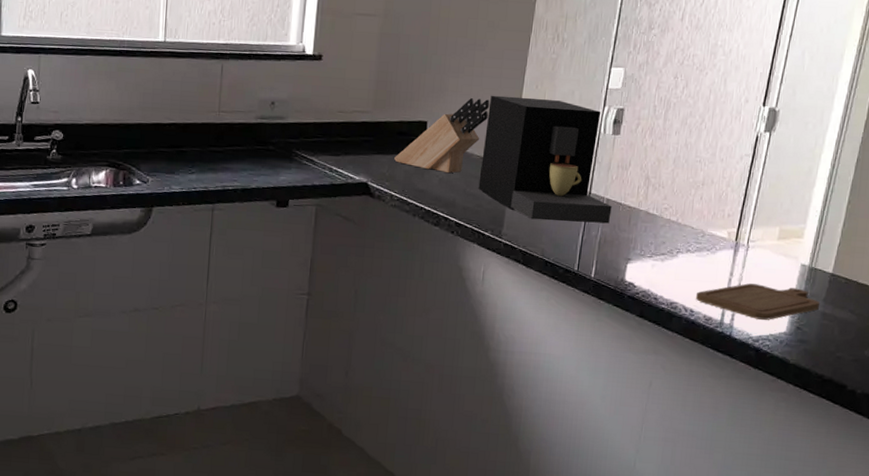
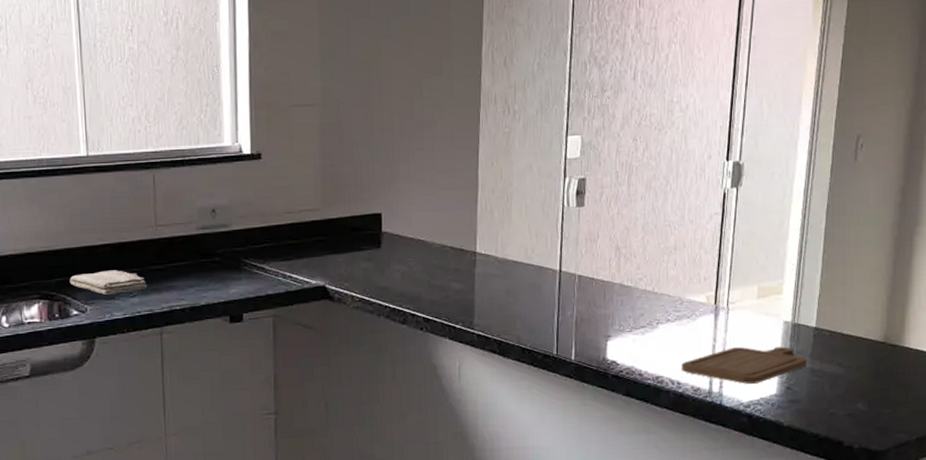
washcloth: none [136,147,206,169] -> present [69,270,148,295]
knife block: present [394,98,490,174] -> none [351,183,446,267]
coffee maker: present [478,95,612,224] -> none [443,176,585,306]

